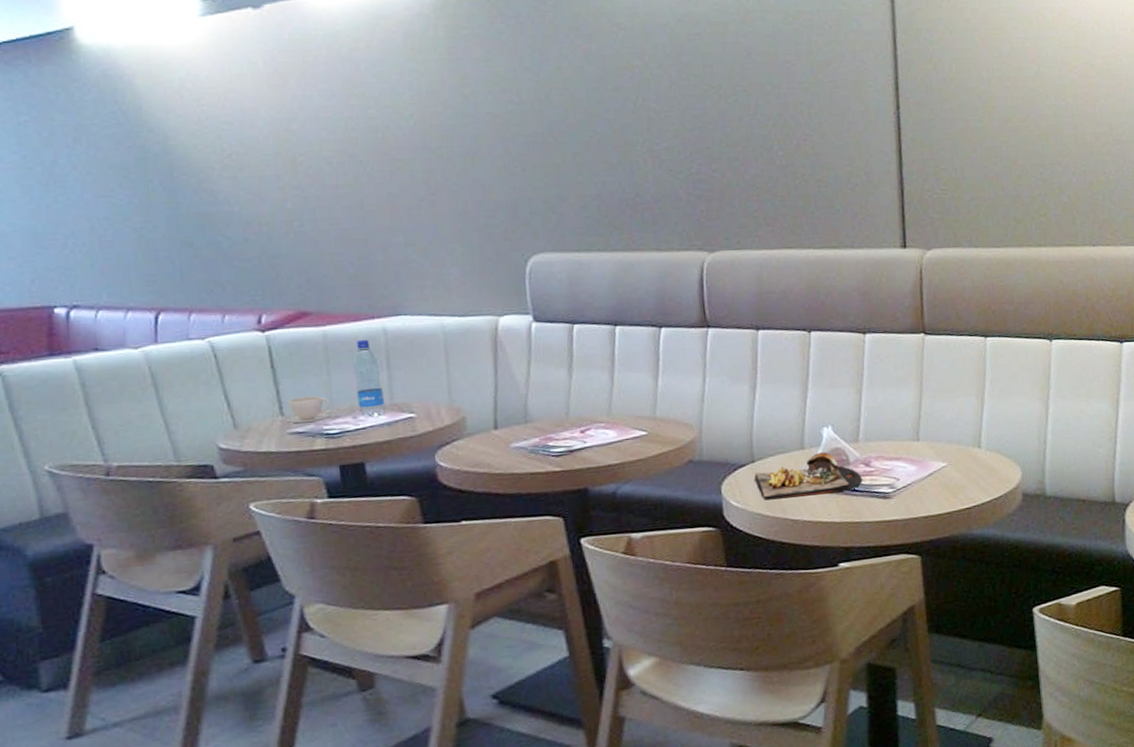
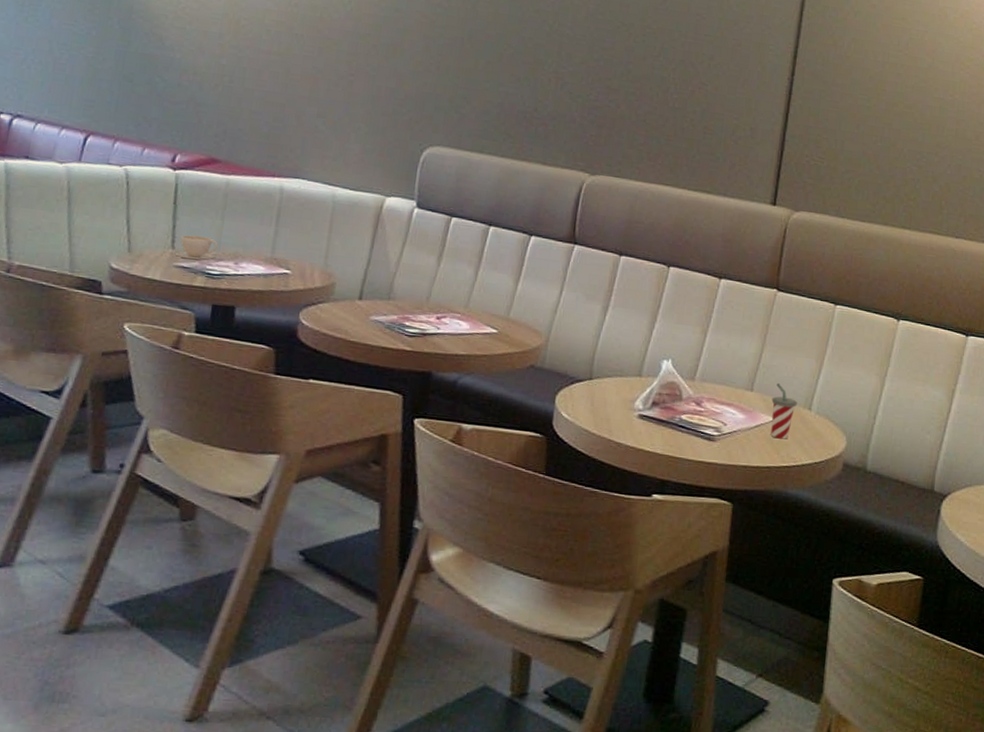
bottle: present [353,339,386,419] -> none [241,193,270,268]
food tray: present [754,451,863,499] -> none [589,382,692,425]
beverage cup: none [939,427,966,483] -> present [770,382,798,439]

